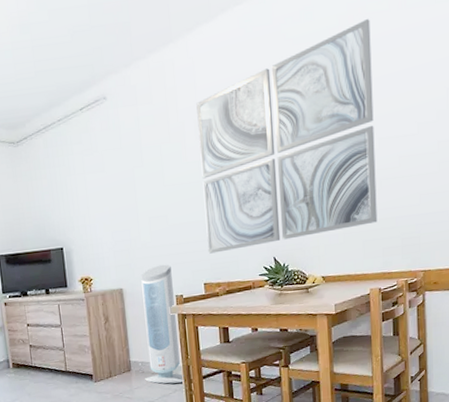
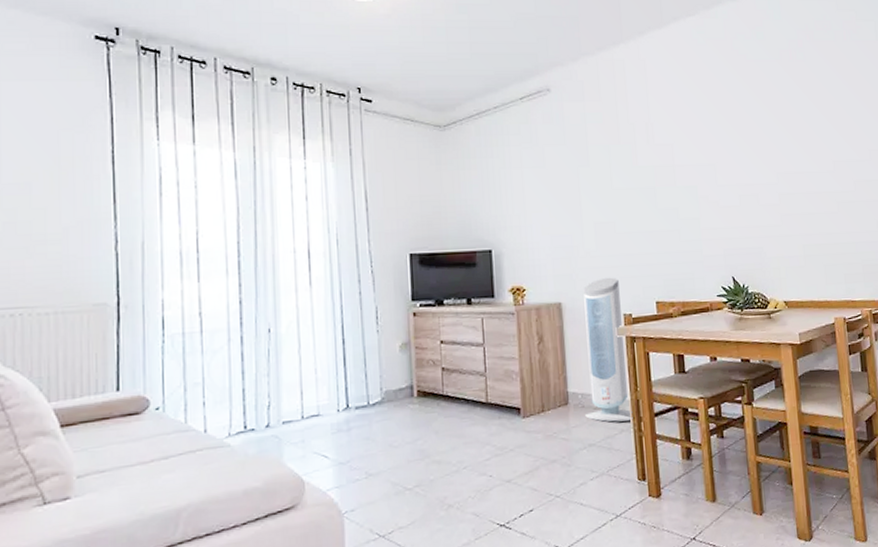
wall art: present [196,19,378,254] -> none [648,46,838,268]

